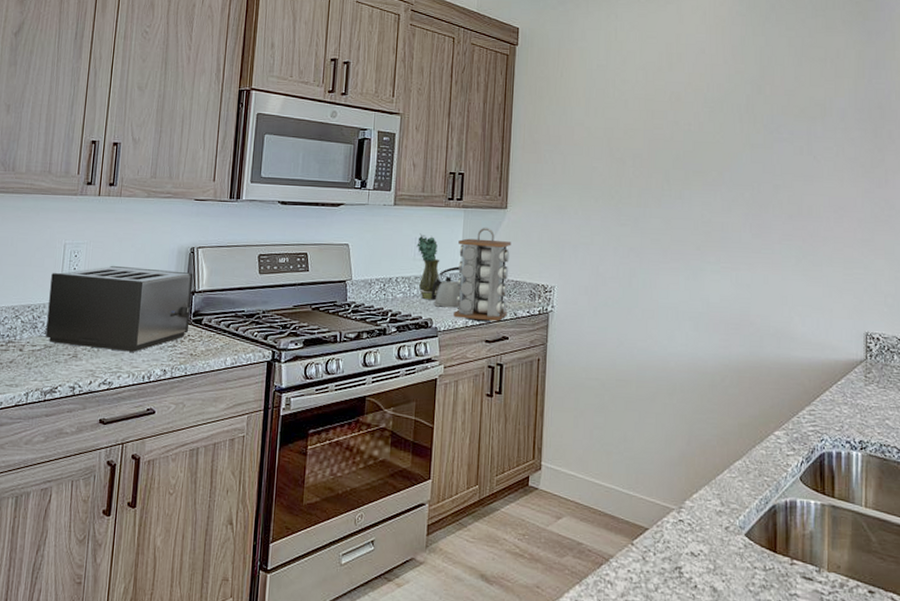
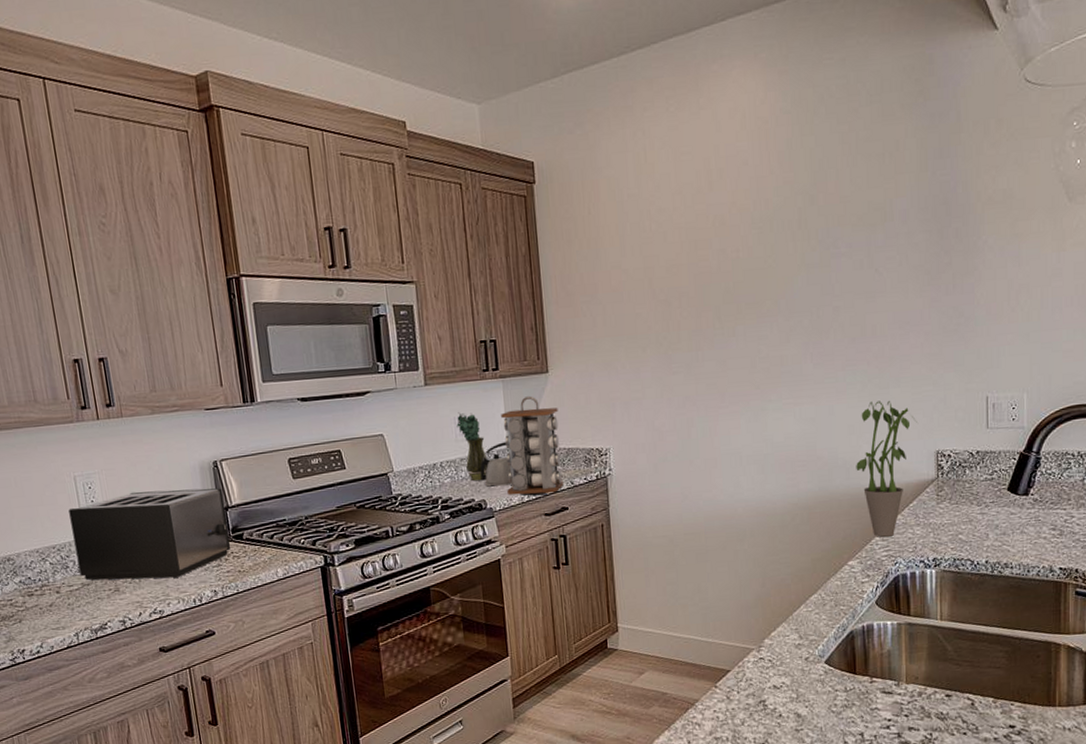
potted plant: none [787,276,848,413] -> present [856,401,917,538]

